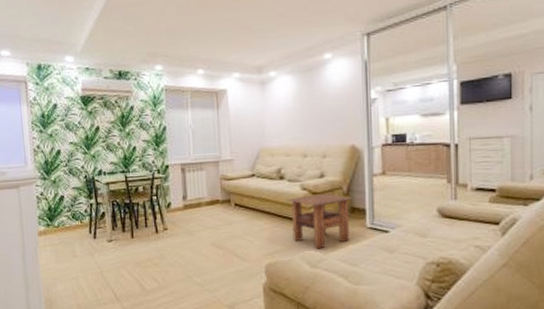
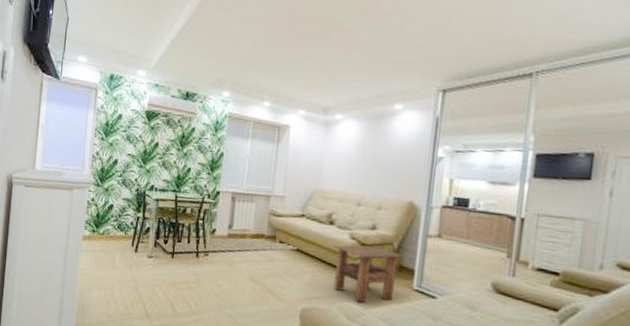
rug: none [112,205,252,234] -> present [155,238,297,253]

